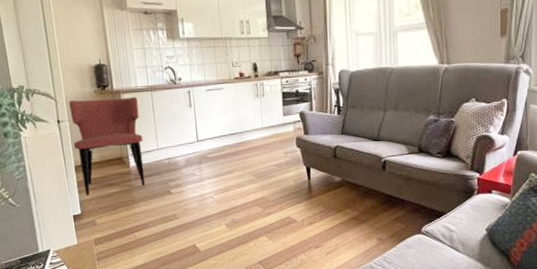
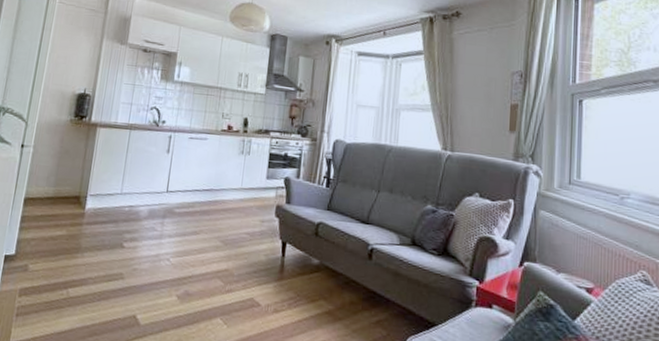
dining chair: present [69,97,146,196] -> none [27,126,114,235]

